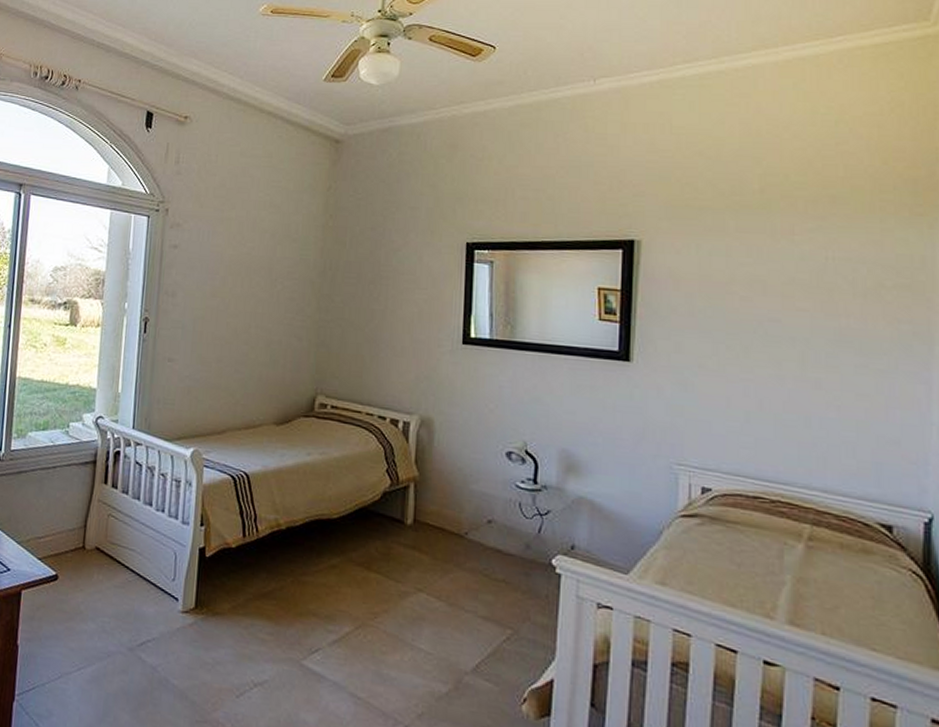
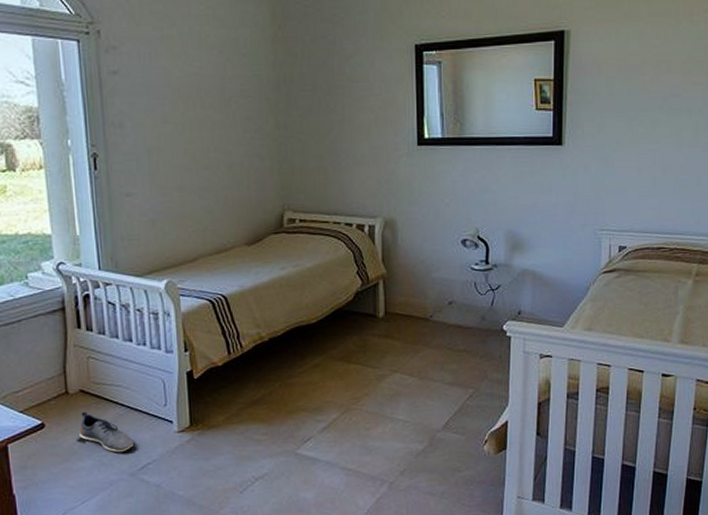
shoe: none [84,571,137,623] -> present [77,412,134,453]

